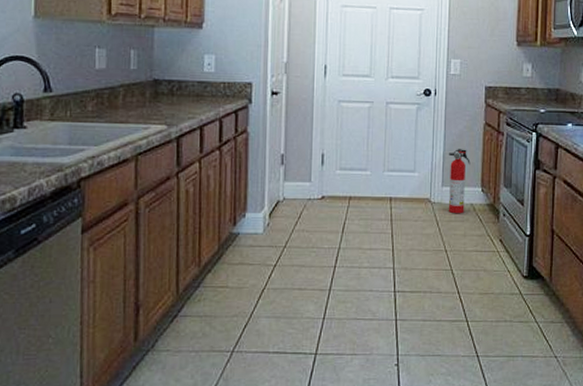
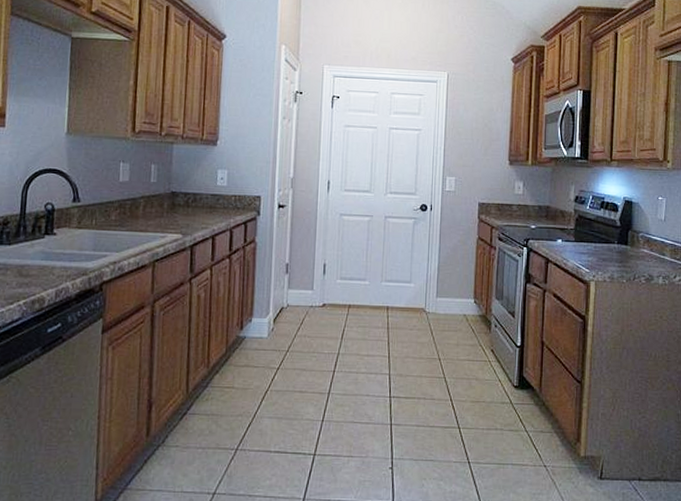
fire extinguisher: present [448,149,471,214] -> none [442,262,464,324]

